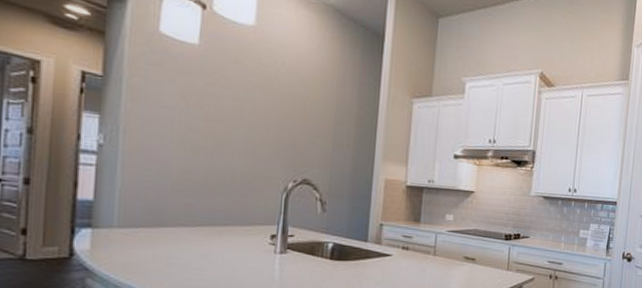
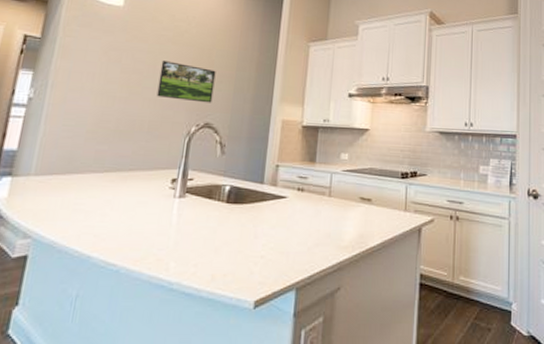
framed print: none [247,110,312,159] -> present [156,61,216,103]

